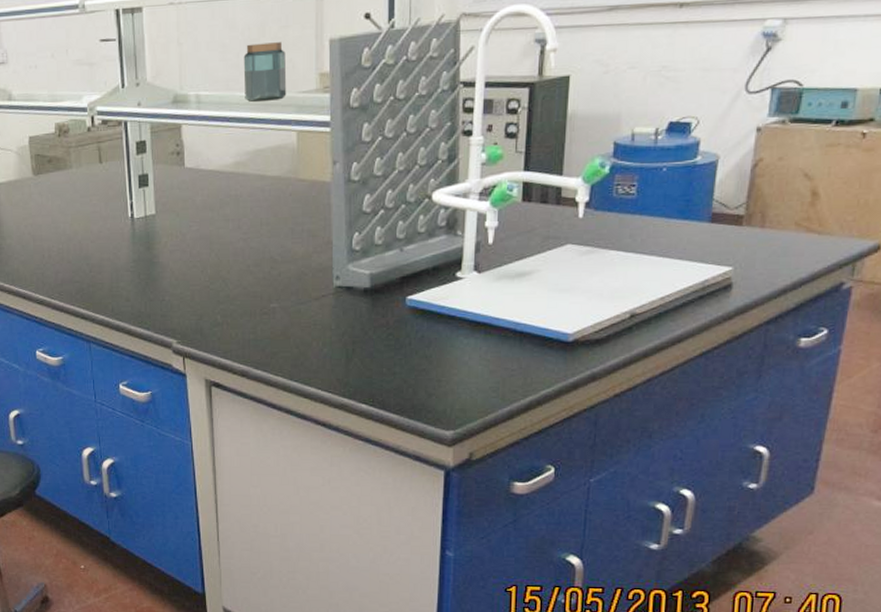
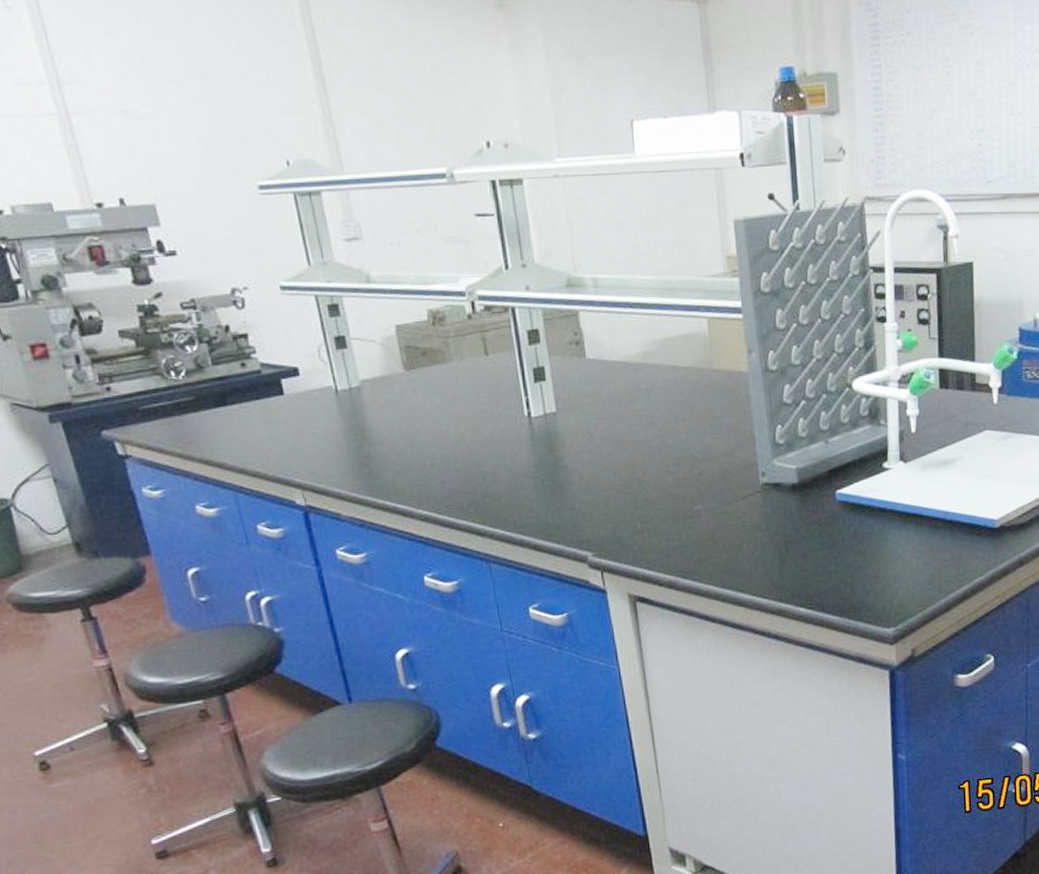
peanut butter: present [243,42,287,103] -> none [642,222,693,287]

